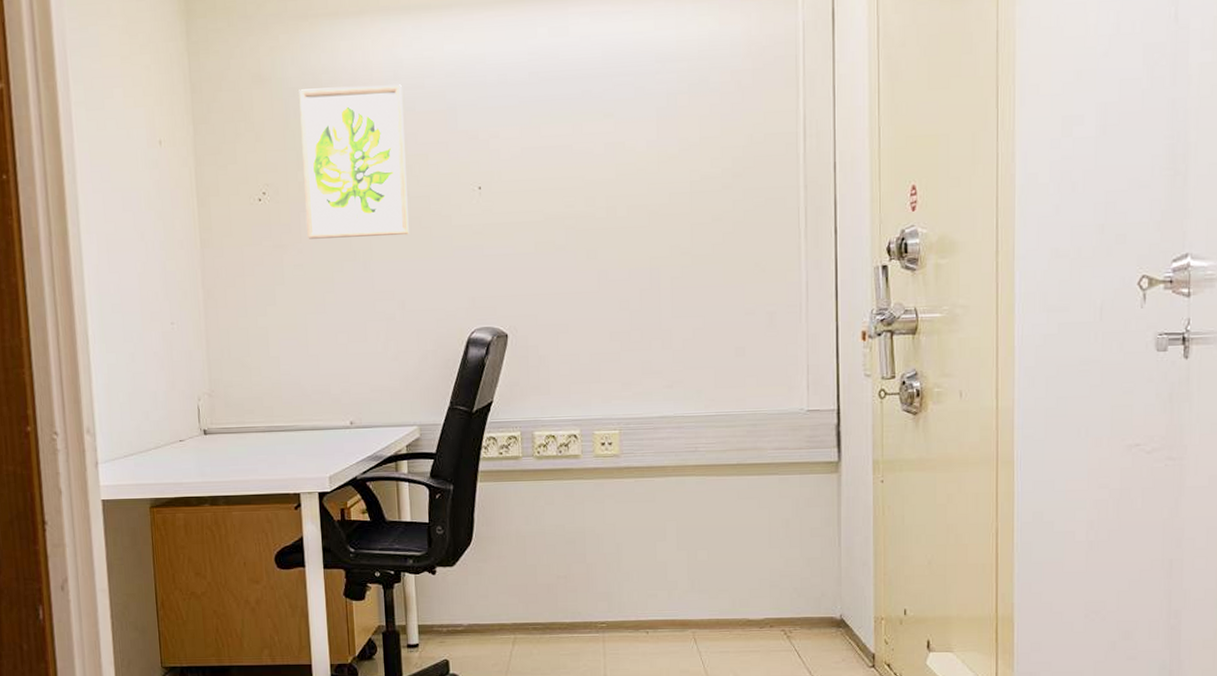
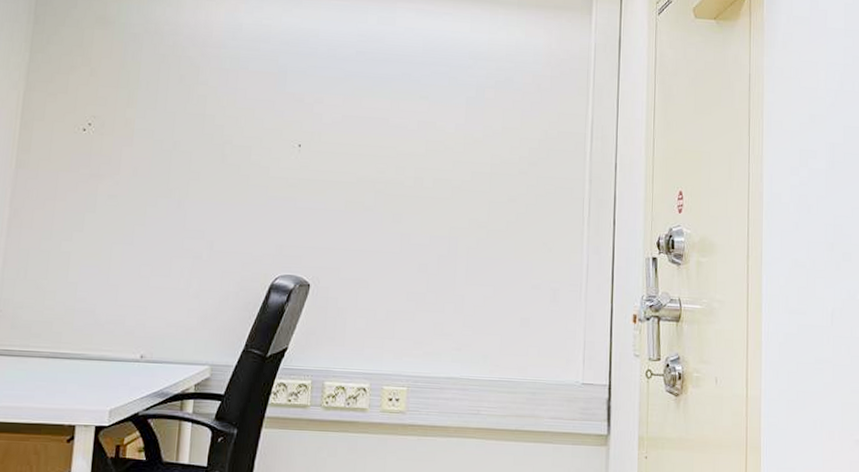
wall art: present [299,84,409,239] -> none [126,35,239,179]

